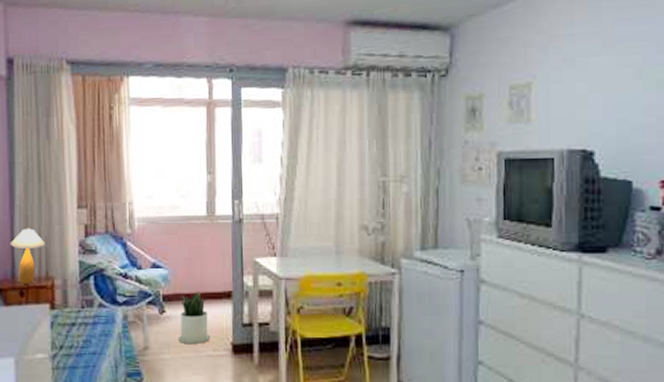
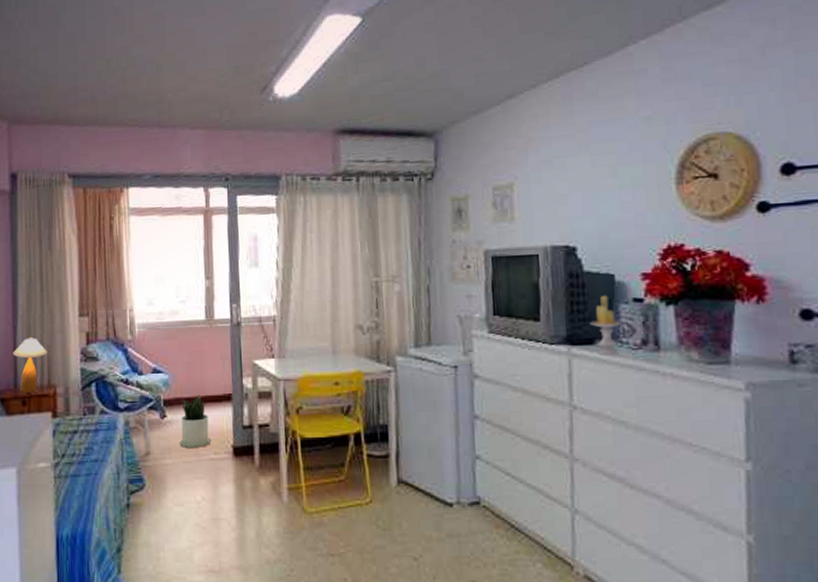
candle: none [603,202,638,266] -> present [589,294,623,357]

